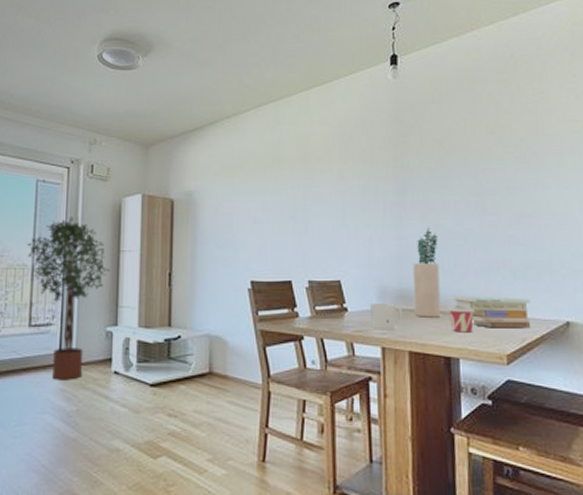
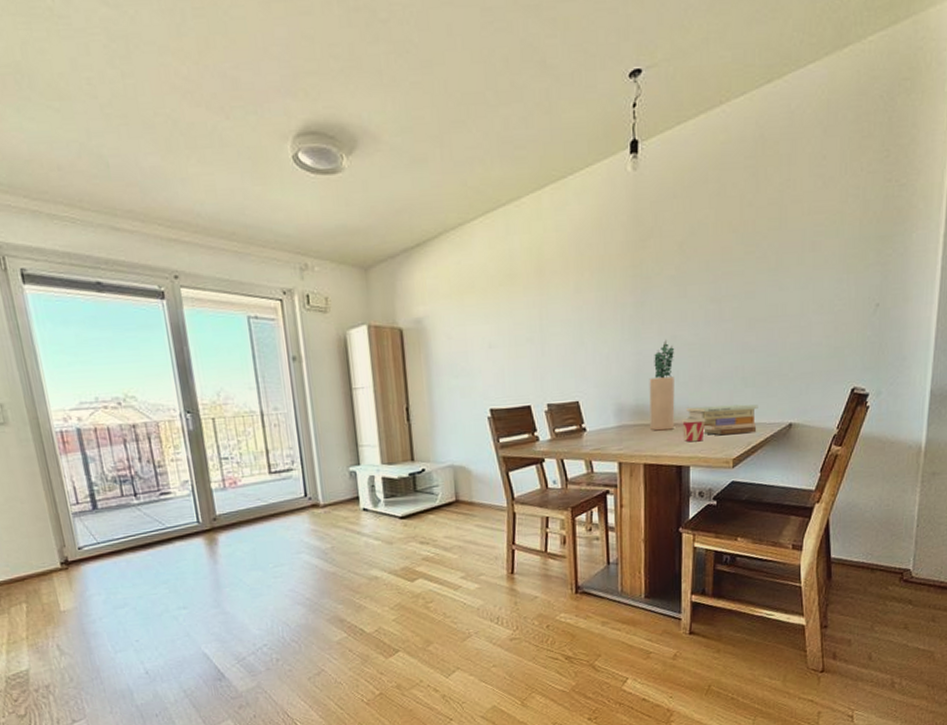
potted tree: present [27,220,110,380] -> none [251,359,345,522]
mug: present [369,302,403,331] -> none [607,420,639,447]

